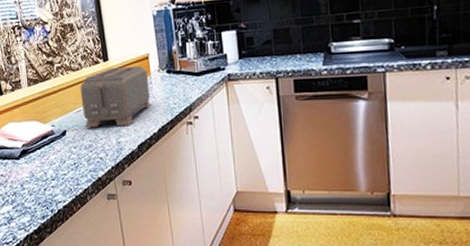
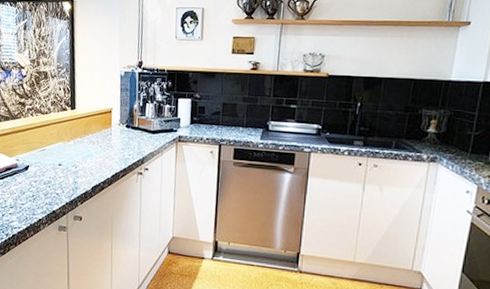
toaster: present [80,65,151,128] -> none [46,116,109,169]

